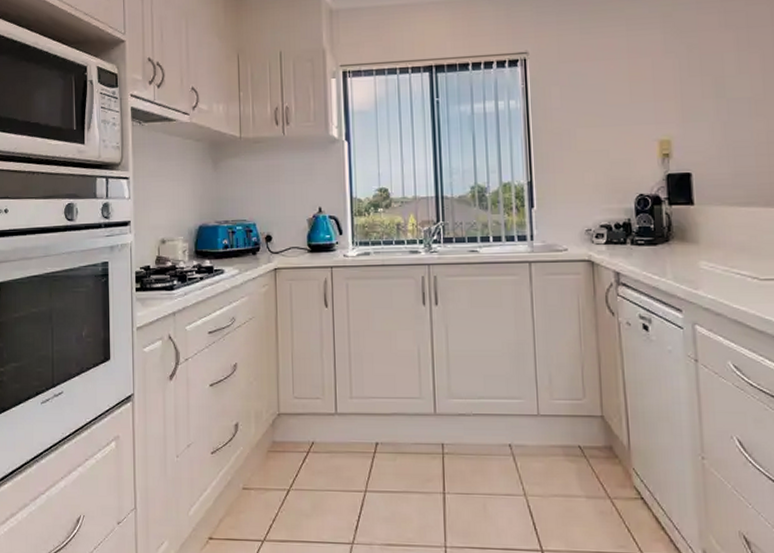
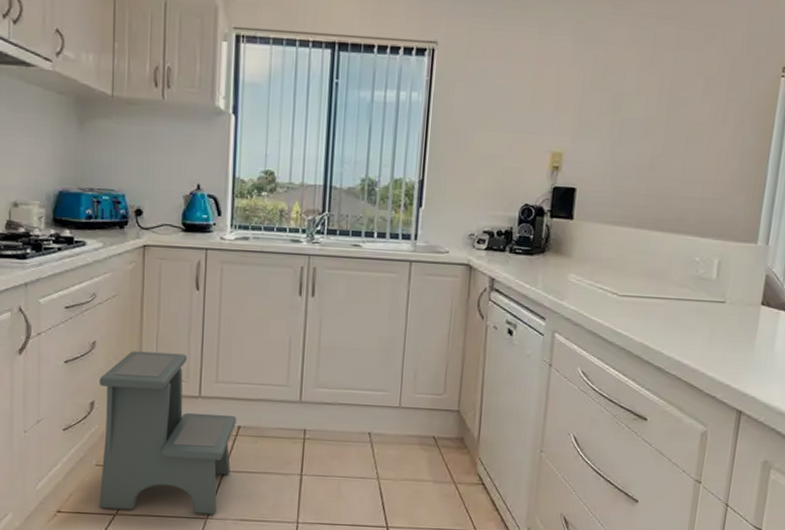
step stool: none [241,371,374,539] -> present [99,351,237,515]

